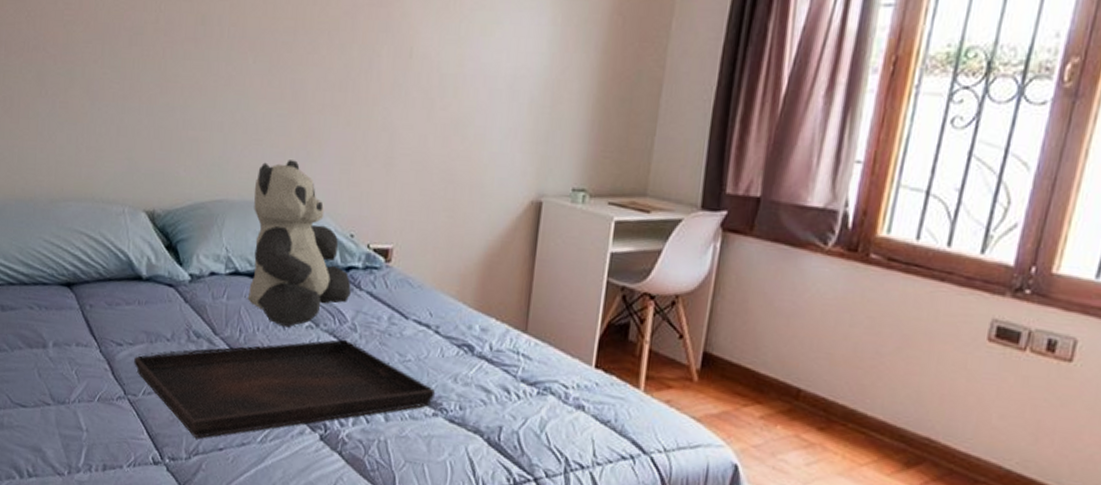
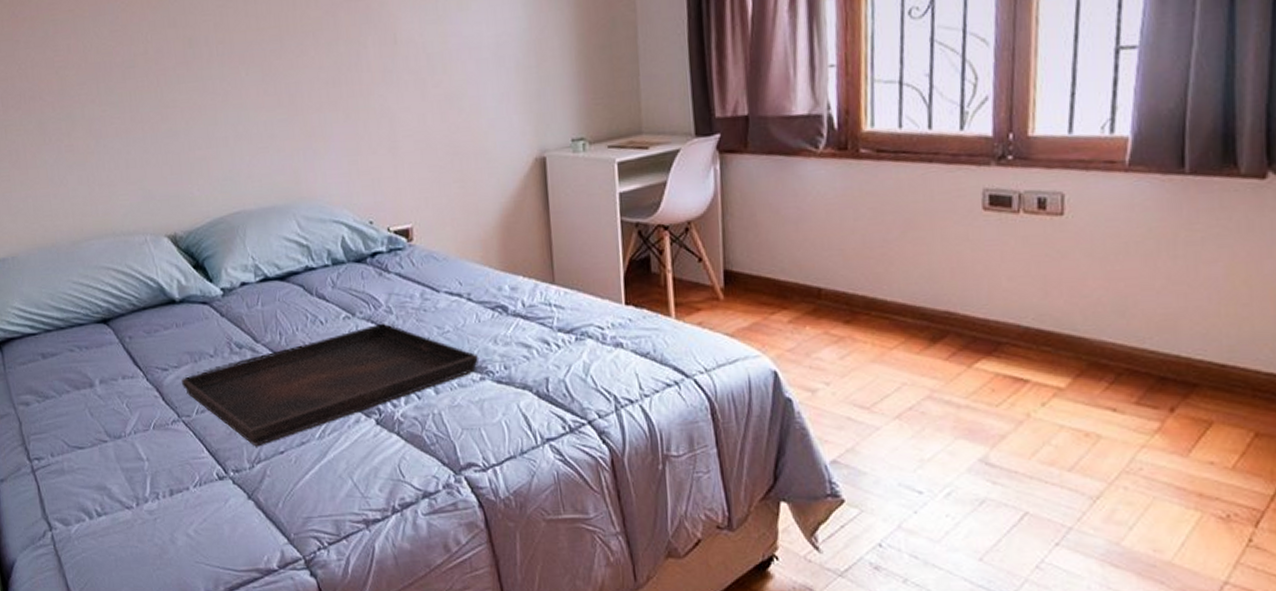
teddy bear: present [247,160,351,328] -> none [268,160,380,322]

